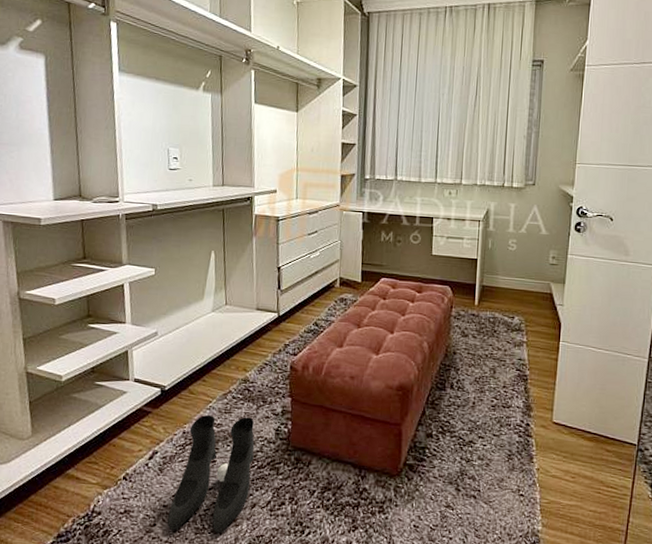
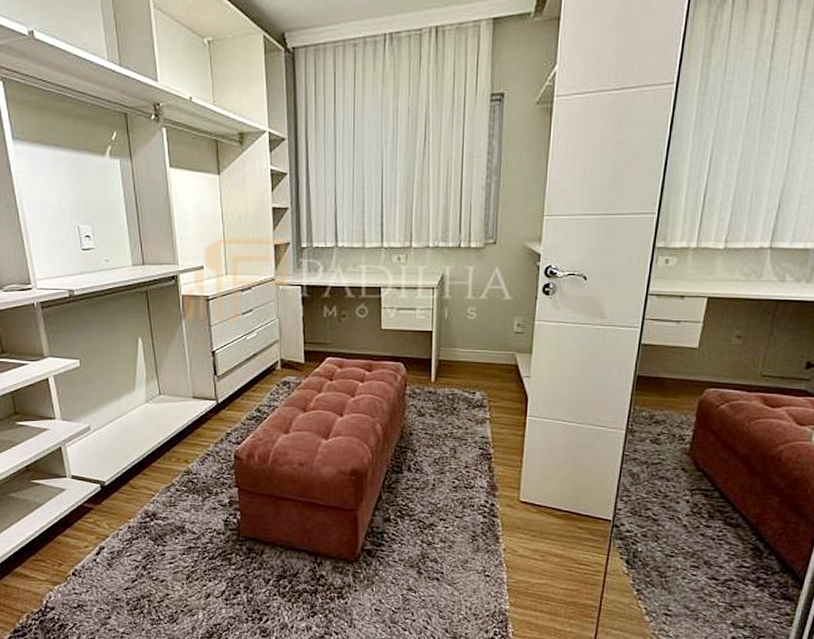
boots: present [167,415,255,533] -> none [122,509,204,623]

